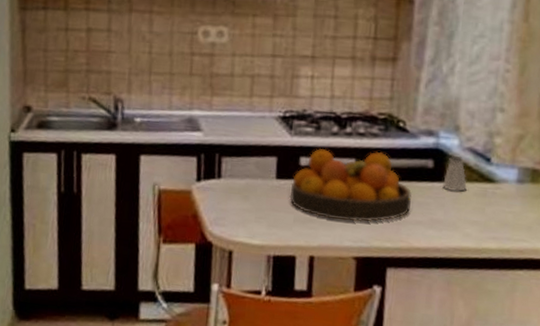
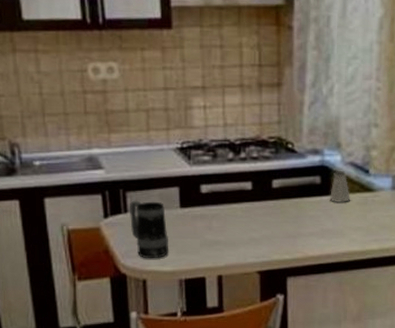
mug: none [222,166,262,230] -> present [129,200,169,259]
fruit bowl: present [289,148,412,222] -> none [194,174,304,240]

